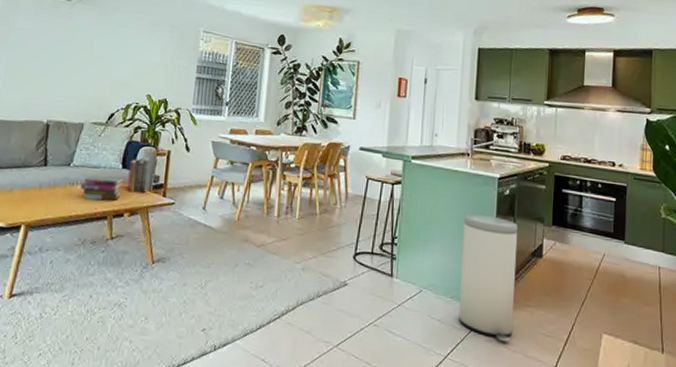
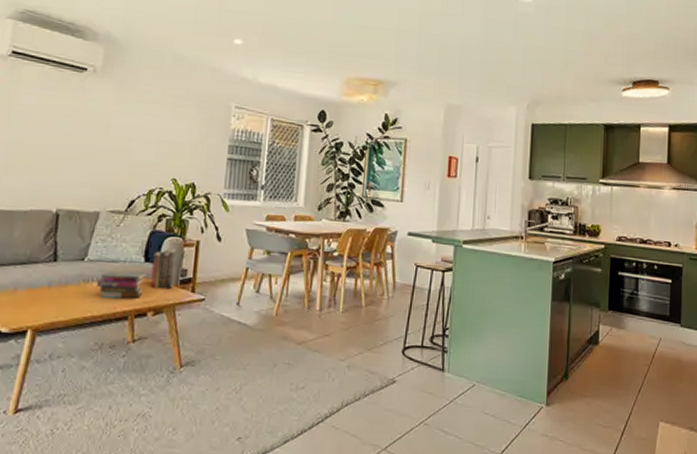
pedal bin: present [458,213,518,341] -> none [513,300,574,435]

